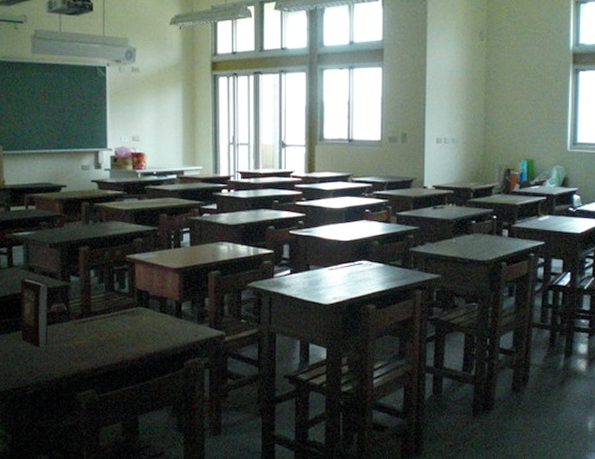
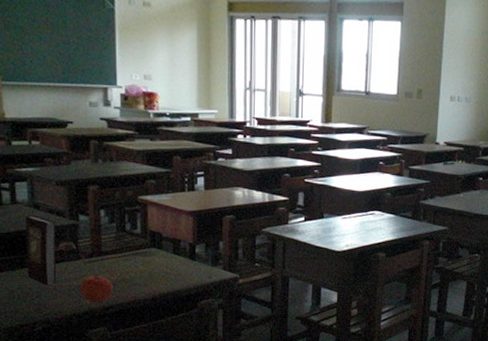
apple: none [69,334,101,365] -> present [79,273,113,303]

